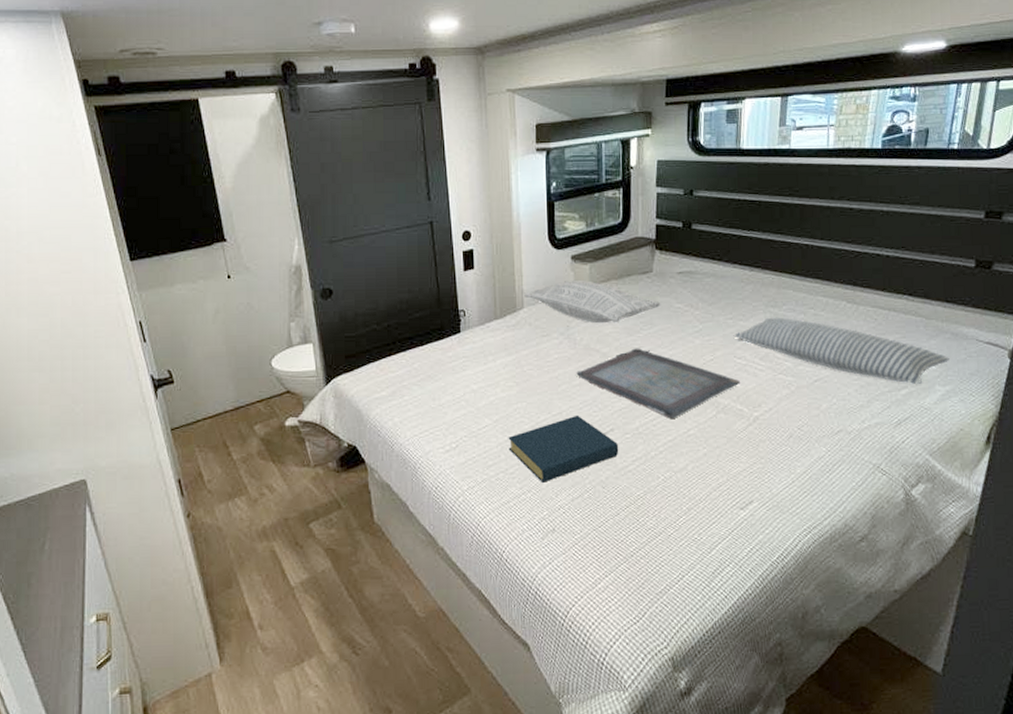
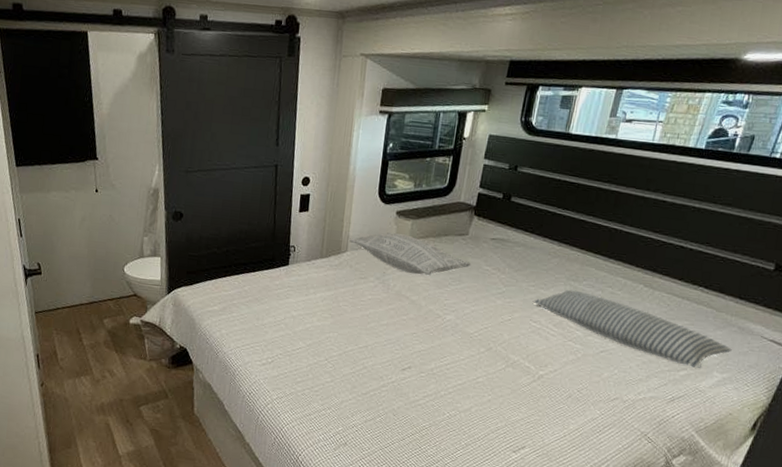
hardback book: present [508,414,619,483] -> none [316,350,413,403]
serving tray: present [576,348,740,419] -> none [385,300,532,366]

